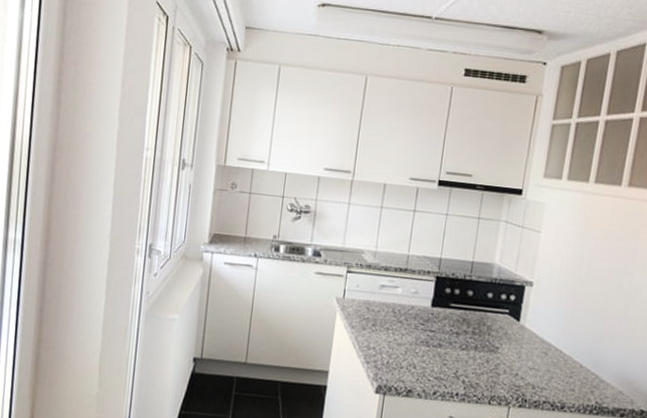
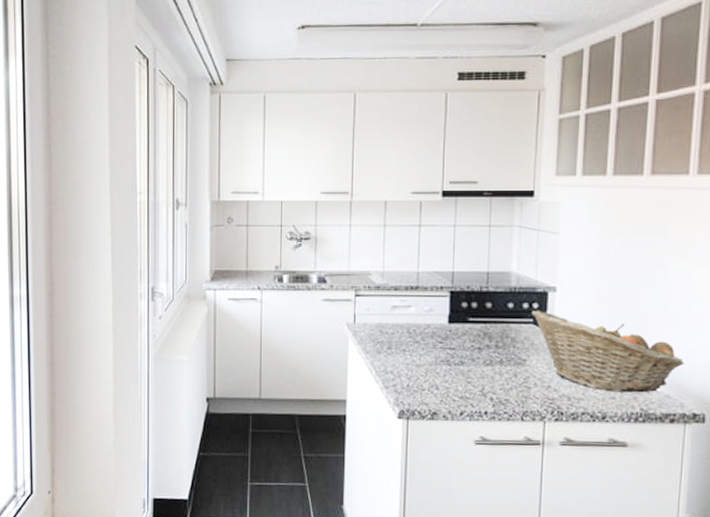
fruit basket: none [507,302,638,388] -> present [531,310,684,393]

